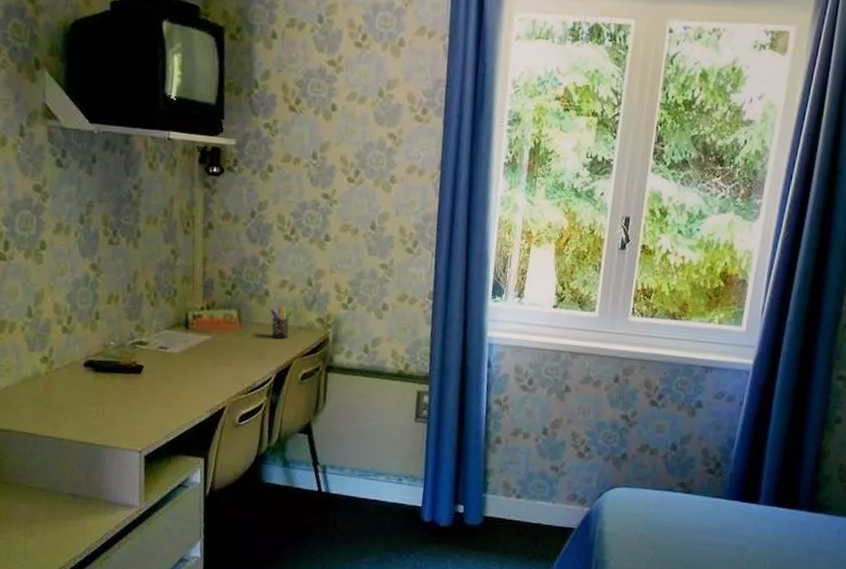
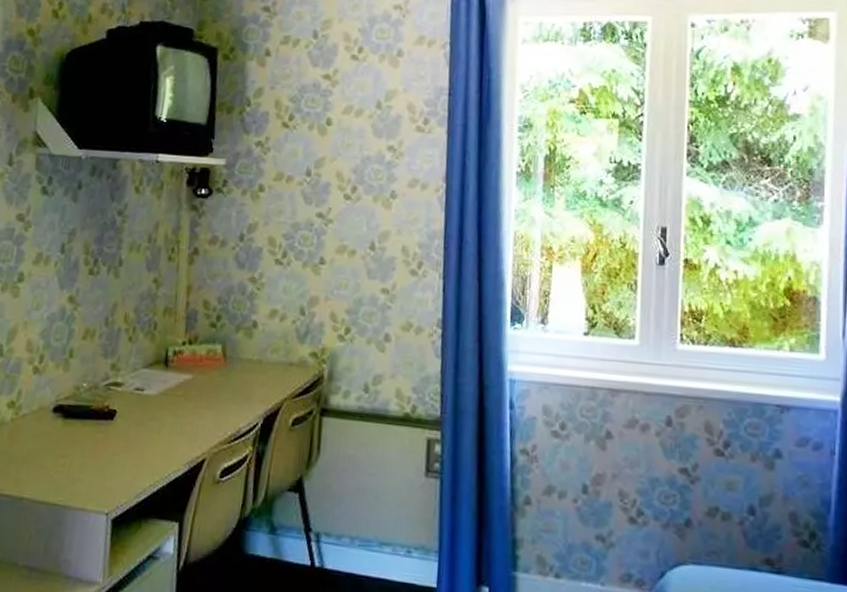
pen holder: present [270,306,293,339] -> none [258,339,284,377]

